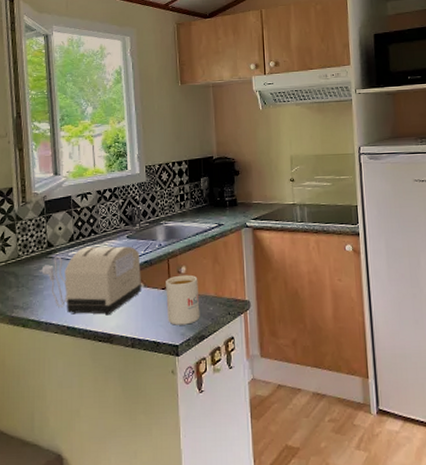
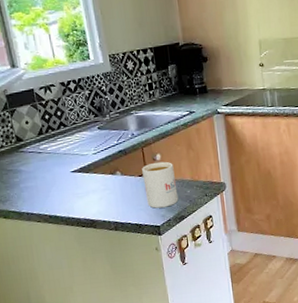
toaster: present [39,246,141,316] -> none [11,137,119,204]

